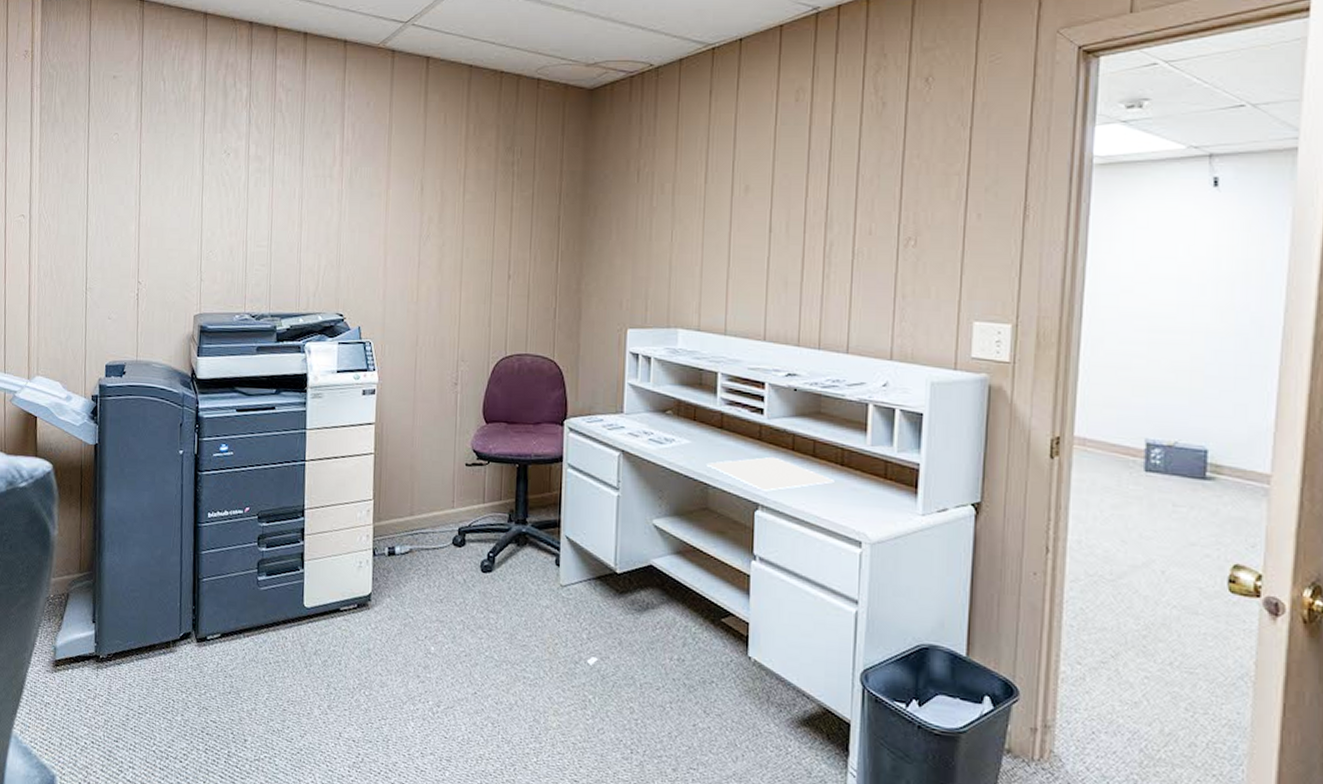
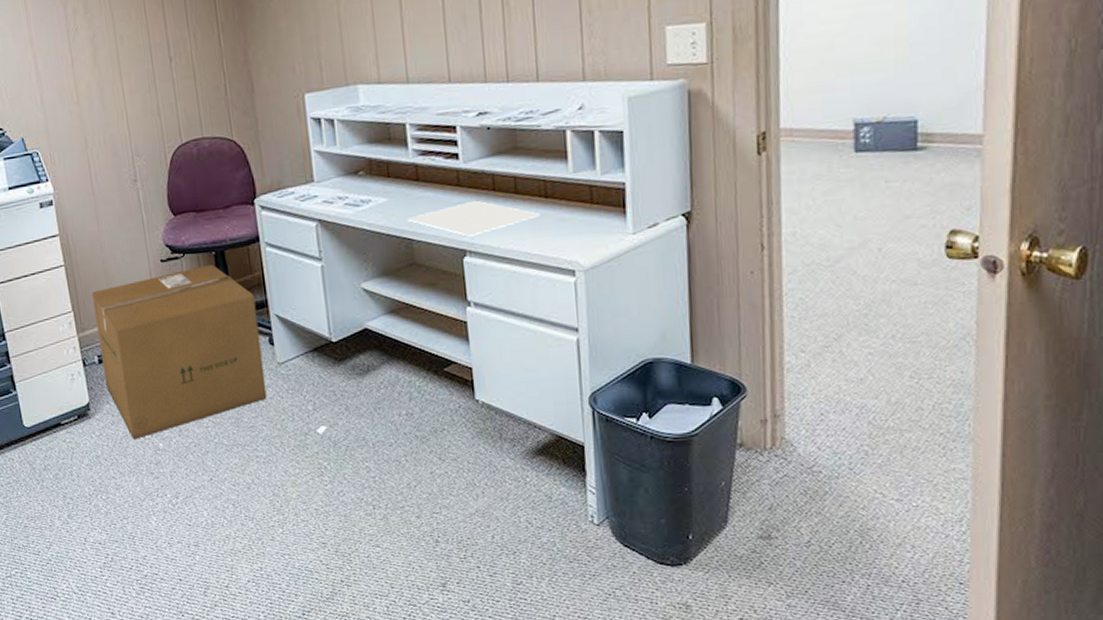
box: none [391,475,549,639] -> present [91,263,267,439]

